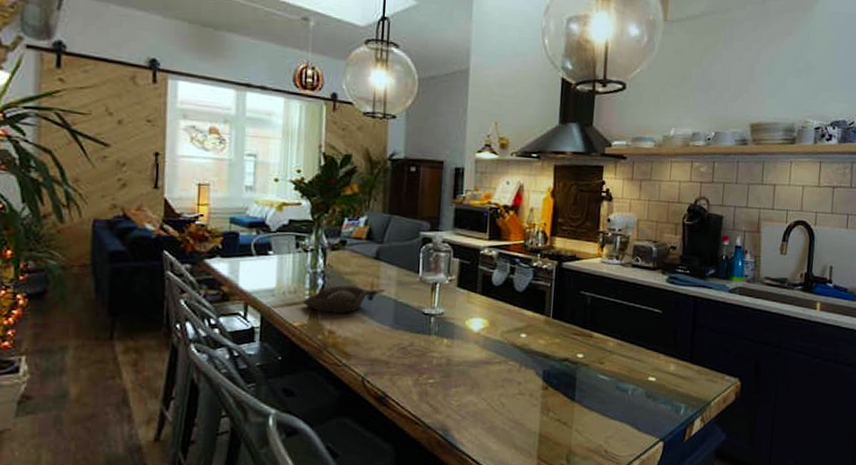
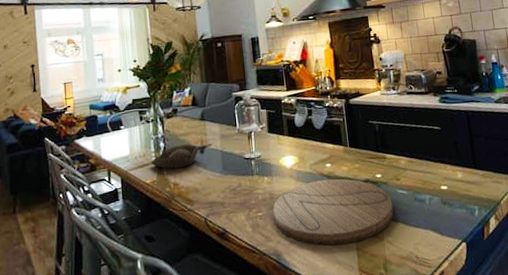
cutting board: none [447,351,590,428] -> present [273,178,394,246]

